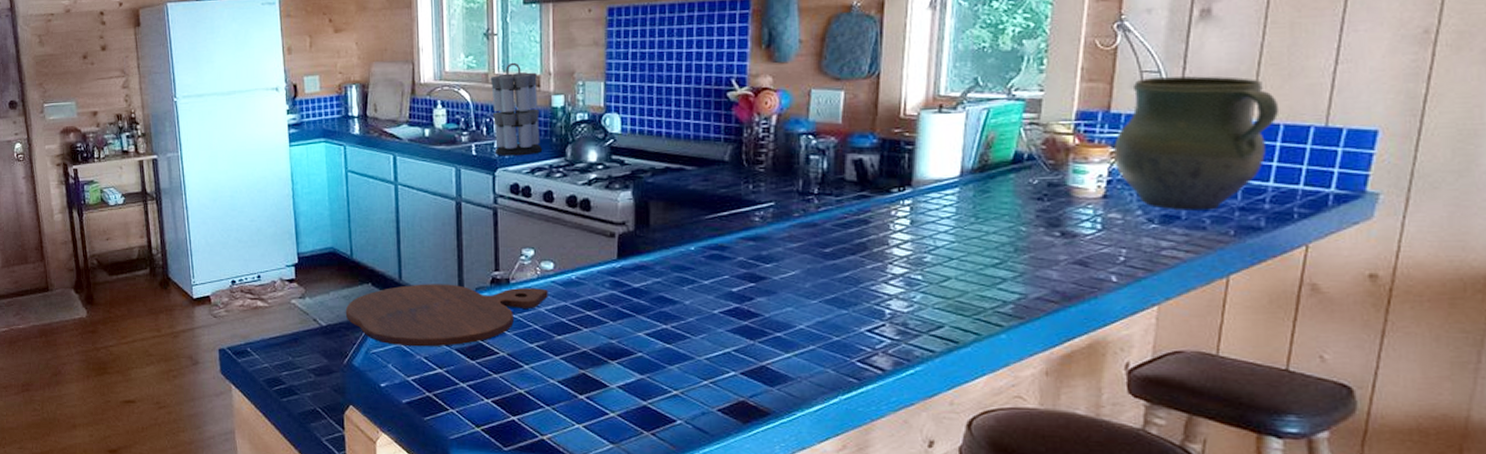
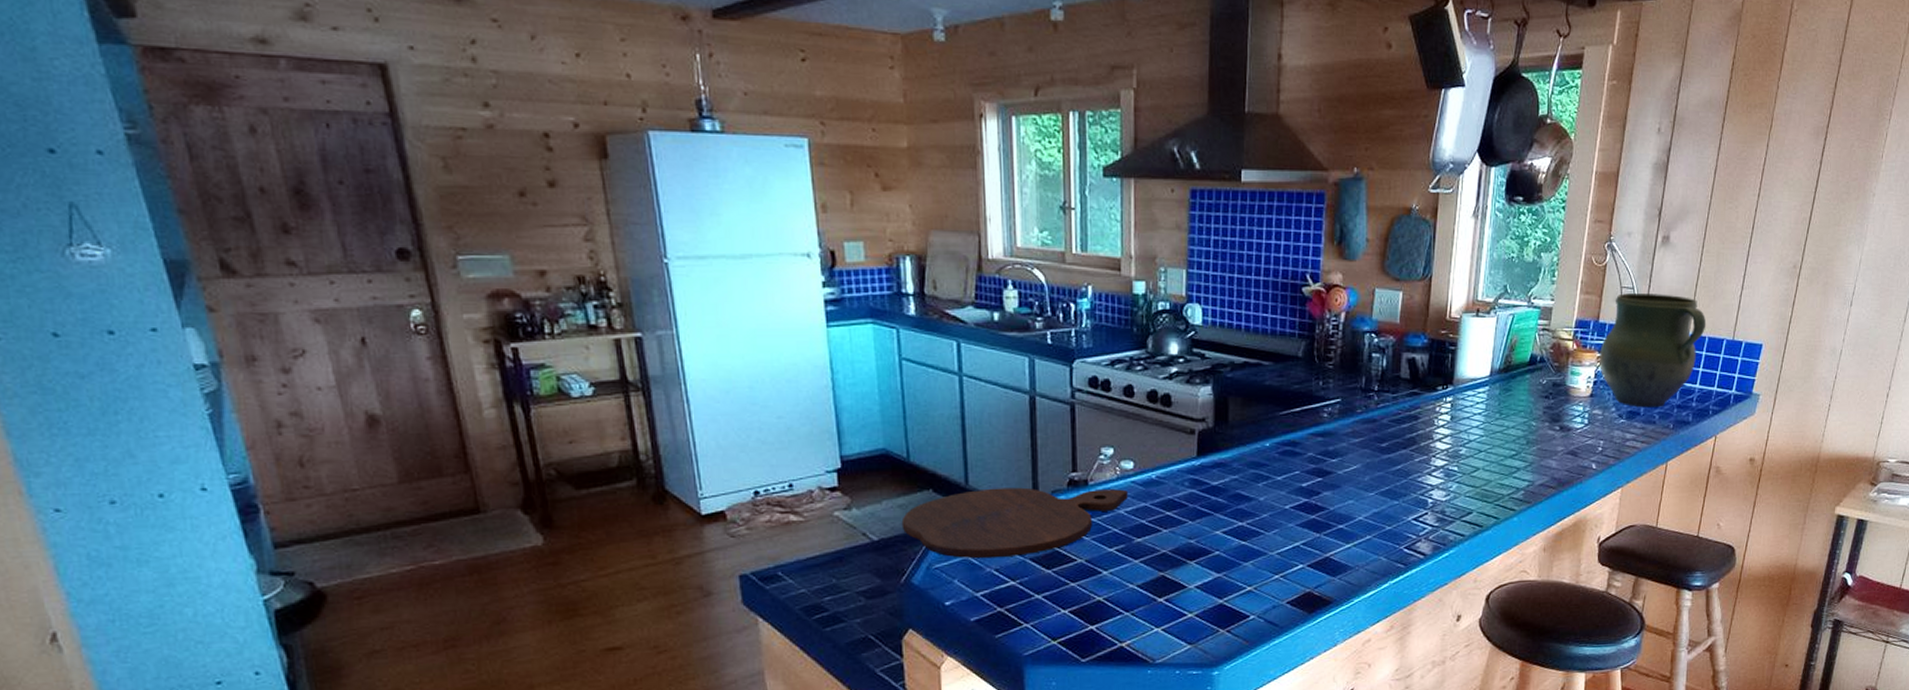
spice rack: present [490,62,543,156] -> none [1067,242,1123,346]

